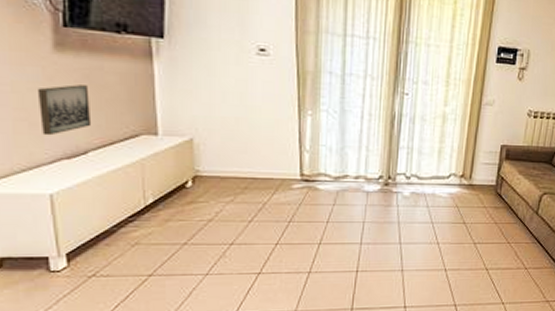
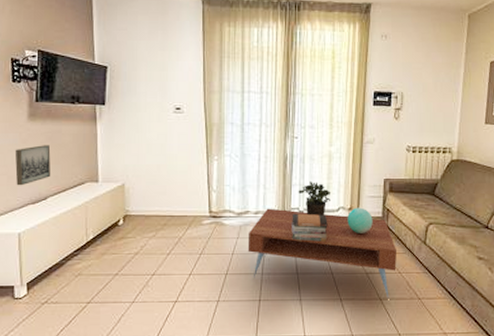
coffee table: none [345,172,509,269] -> present [247,208,398,299]
book stack: none [396,179,437,210] -> present [292,213,328,242]
potted plant: none [406,143,443,182] -> present [298,180,332,216]
decorative sphere: none [458,175,486,202] -> present [347,207,373,233]

